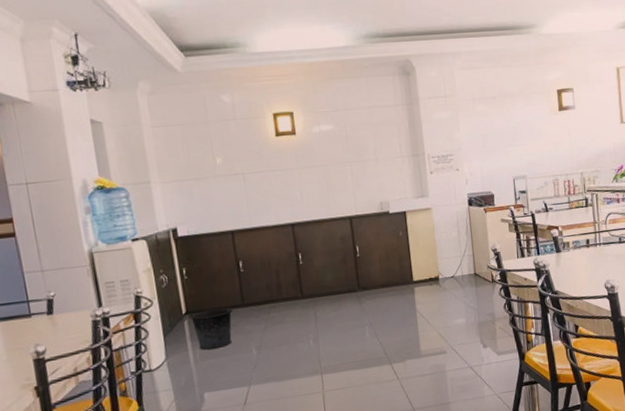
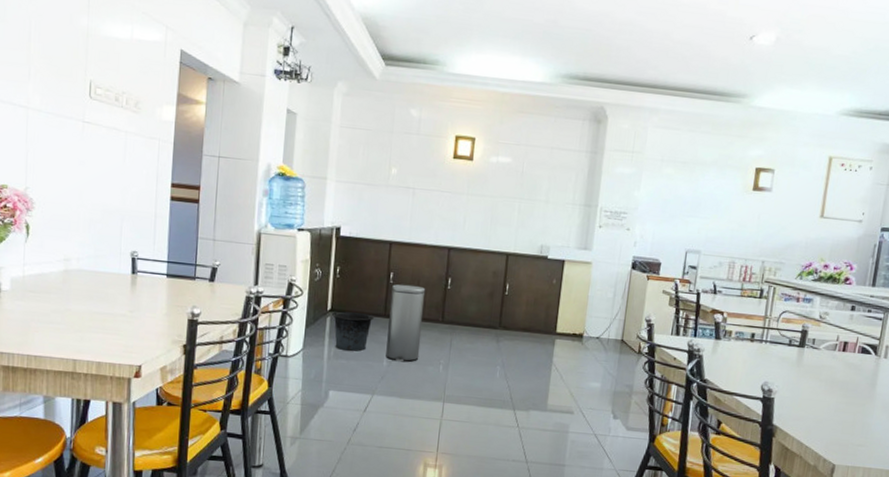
pedal bin: none [244,268,287,348] -> present [386,284,426,363]

